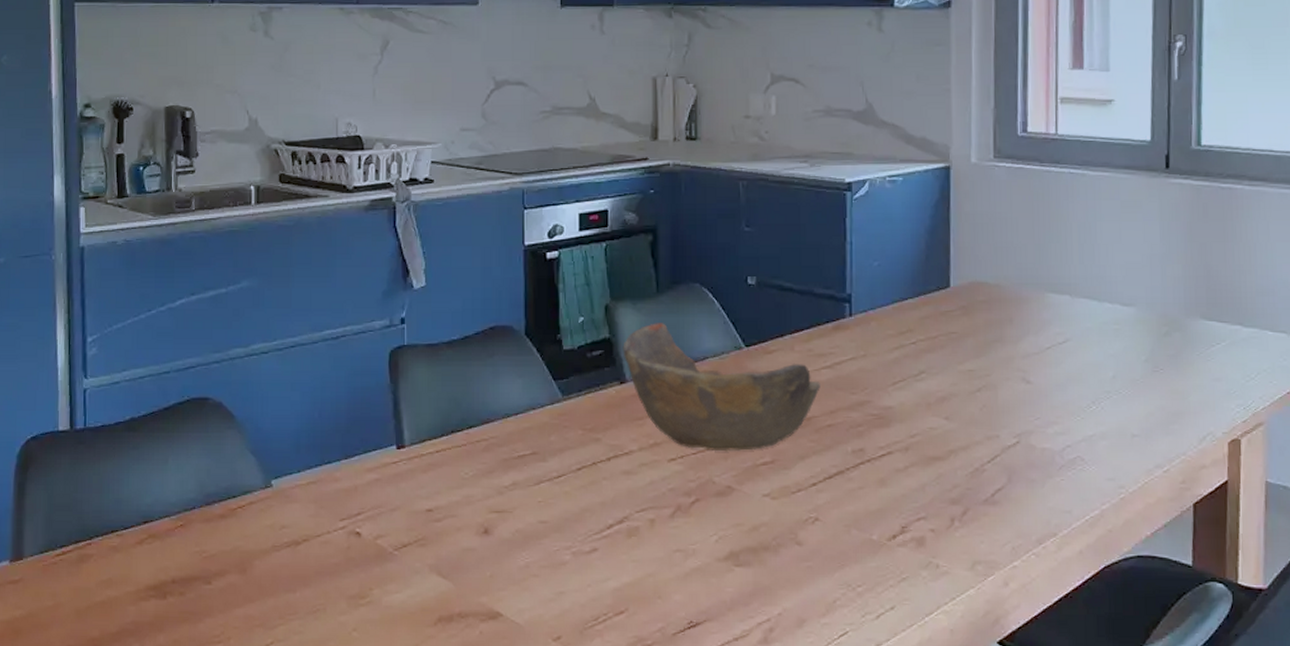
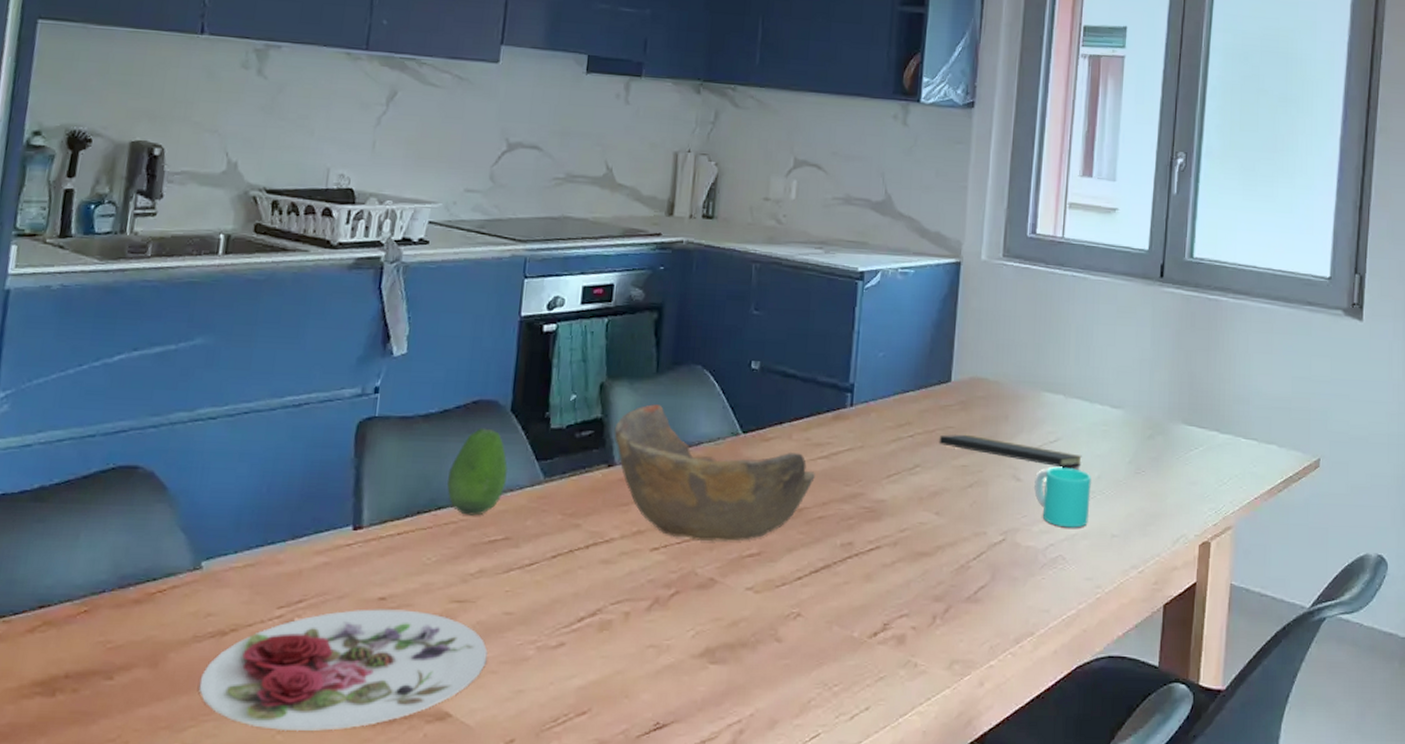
plate: none [283,520,528,629] -> present [198,609,488,732]
fruit: none [474,352,528,433] -> present [446,428,508,516]
notepad: none [942,339,1094,369] -> present [938,434,1082,468]
cup: none [1046,367,1107,429] -> present [1034,466,1091,528]

